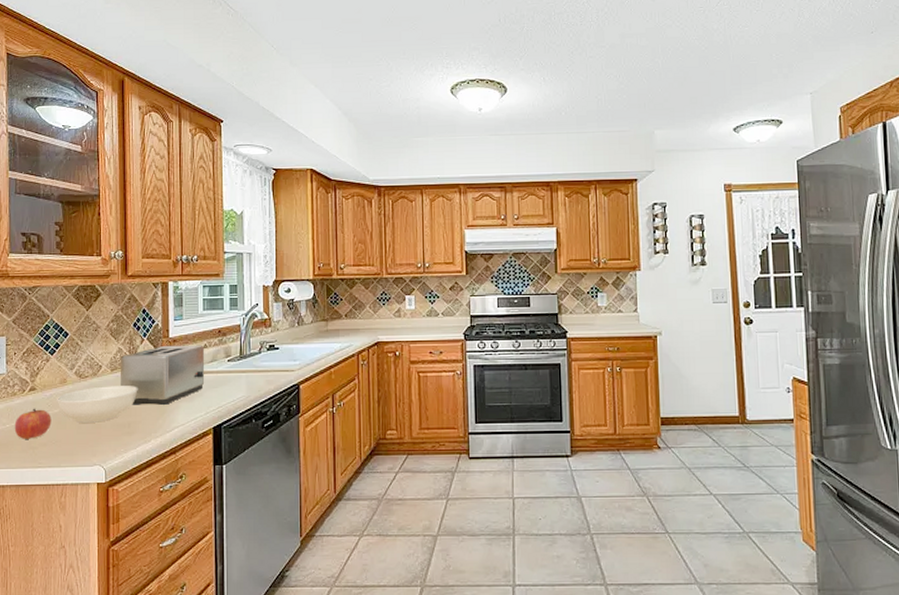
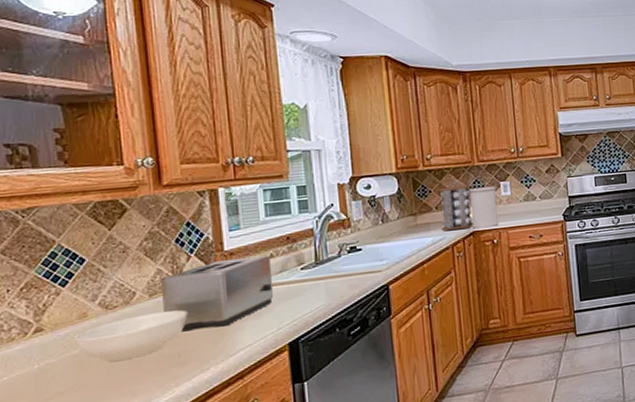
fruit: present [14,408,52,439] -> none [15,352,70,392]
spice rack: none [349,290,379,339] -> present [439,179,473,231]
canister: none [376,299,402,340] -> present [469,186,498,229]

